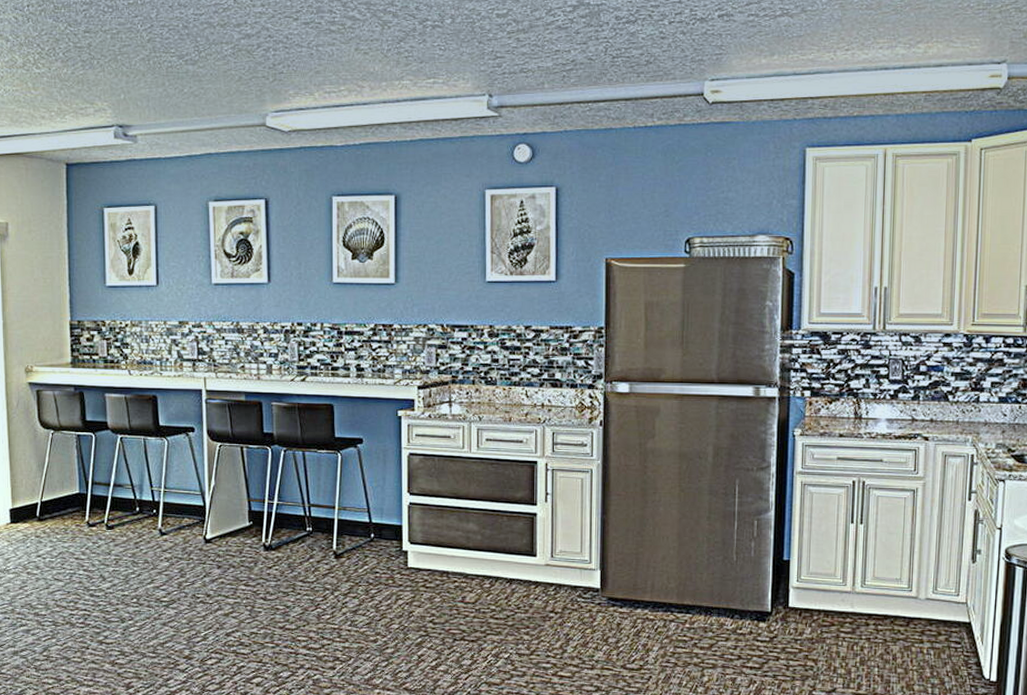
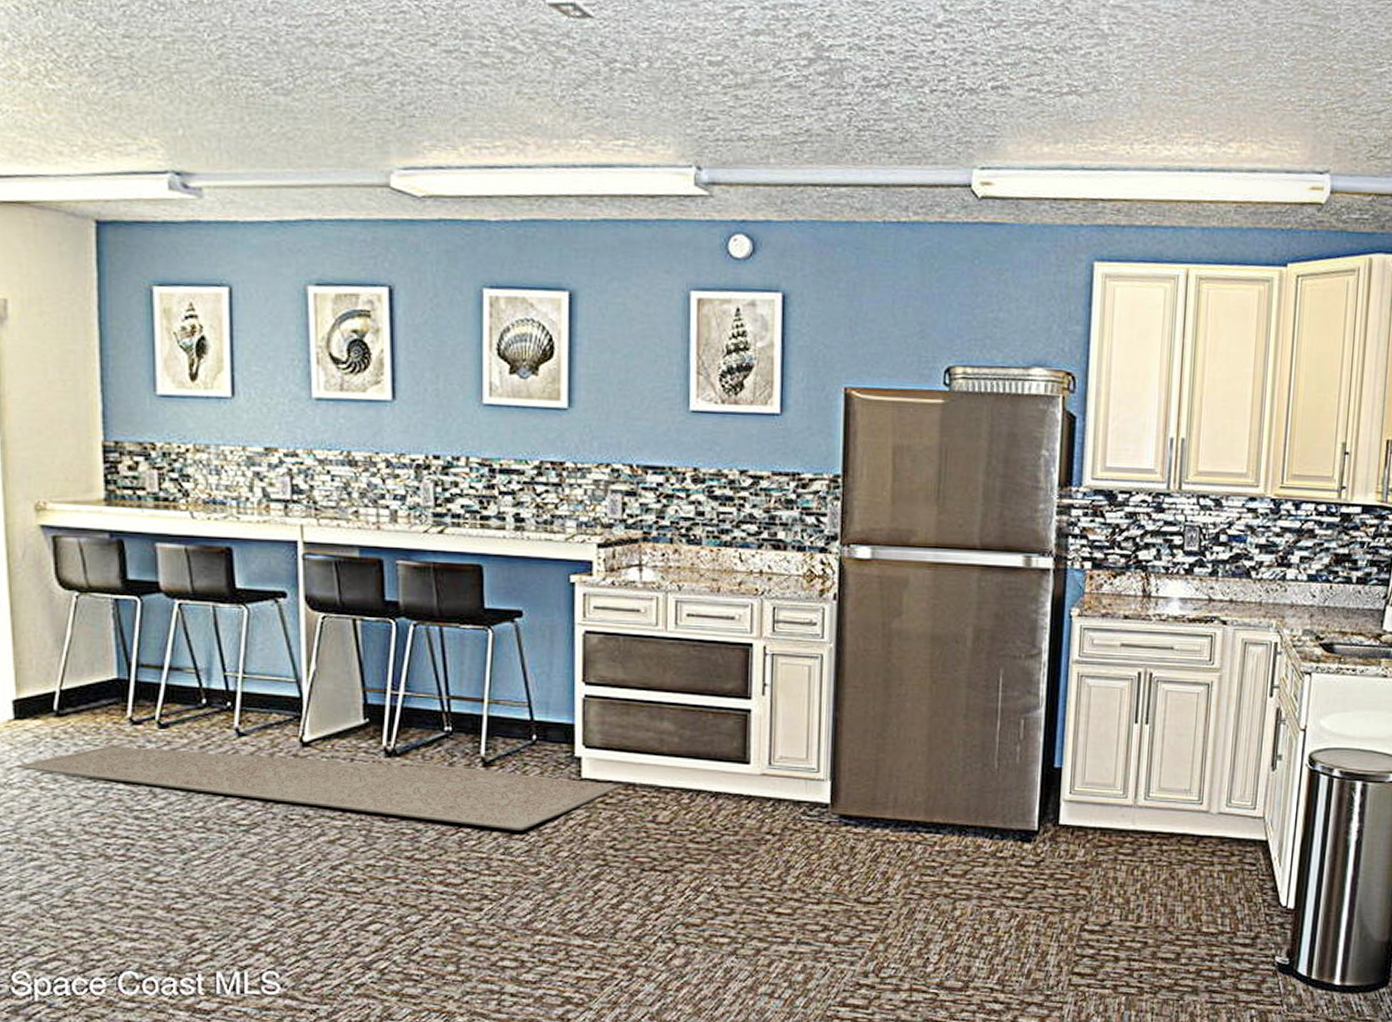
rug: none [11,538,437,608] -> present [16,740,620,831]

